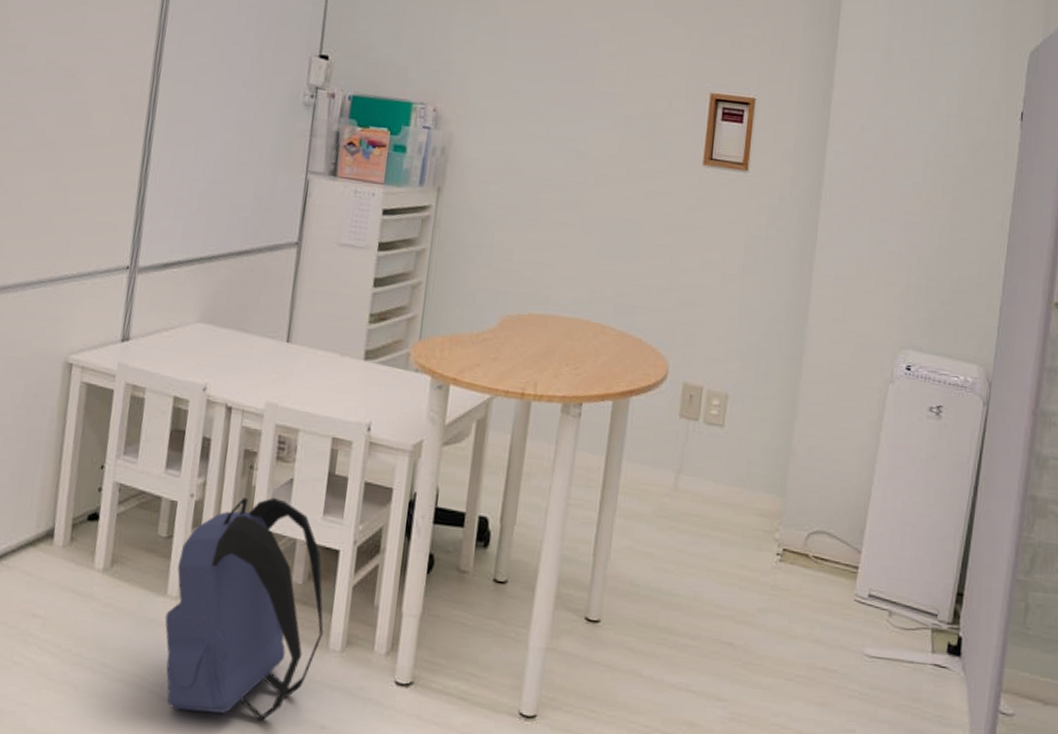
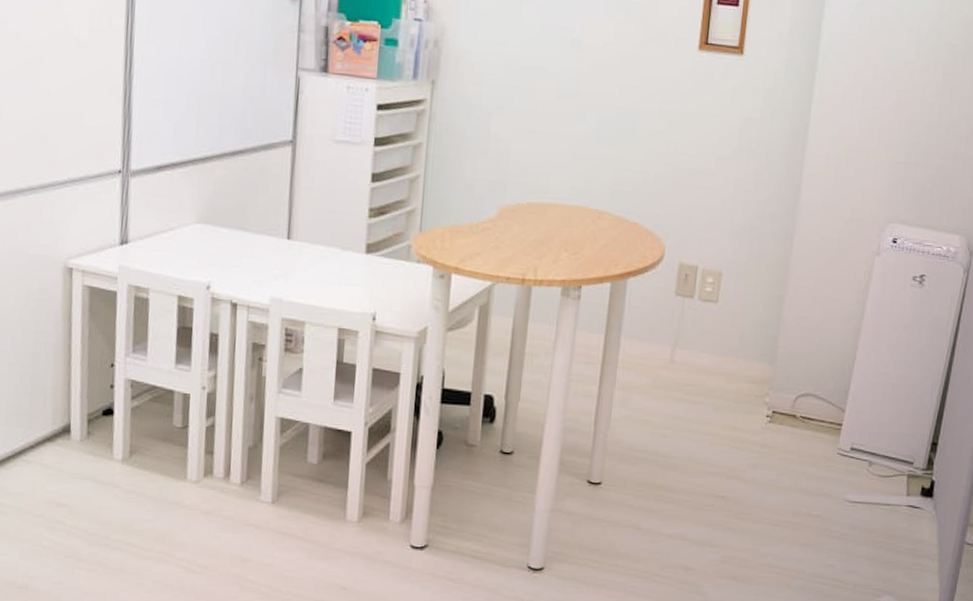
backpack: present [165,498,324,720] -> none [187,387,340,585]

